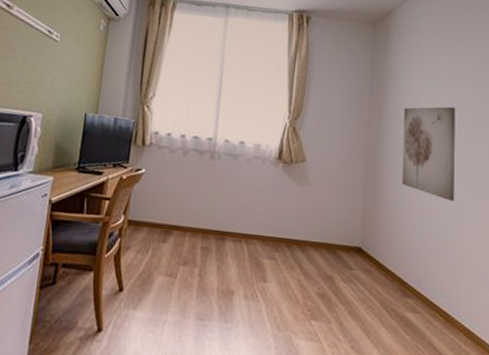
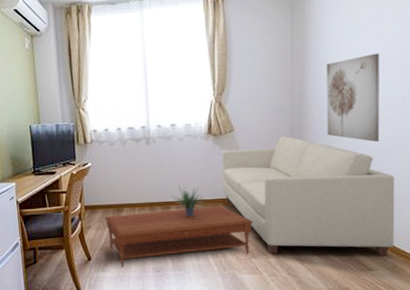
coffee table: none [148,237,316,315] -> present [105,206,253,268]
potted plant: none [229,213,268,255] -> present [171,185,207,217]
sofa: none [286,177,470,339] -> present [222,136,395,255]

